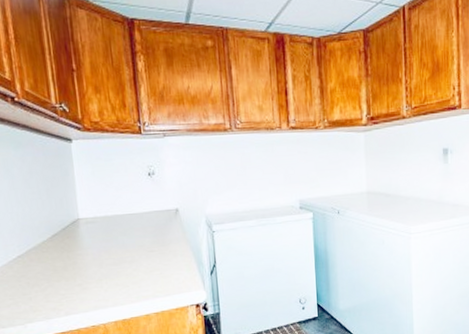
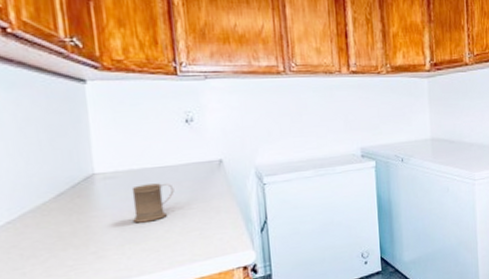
mug: none [107,228,140,262] -> present [131,183,174,223]

